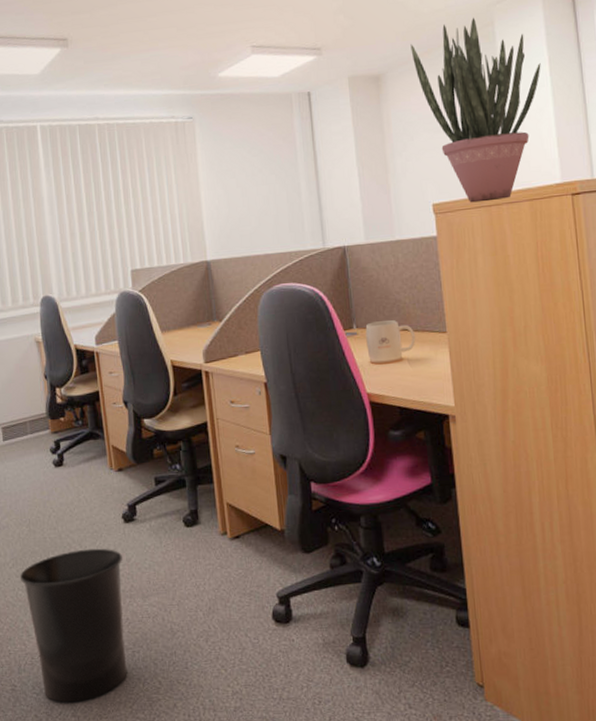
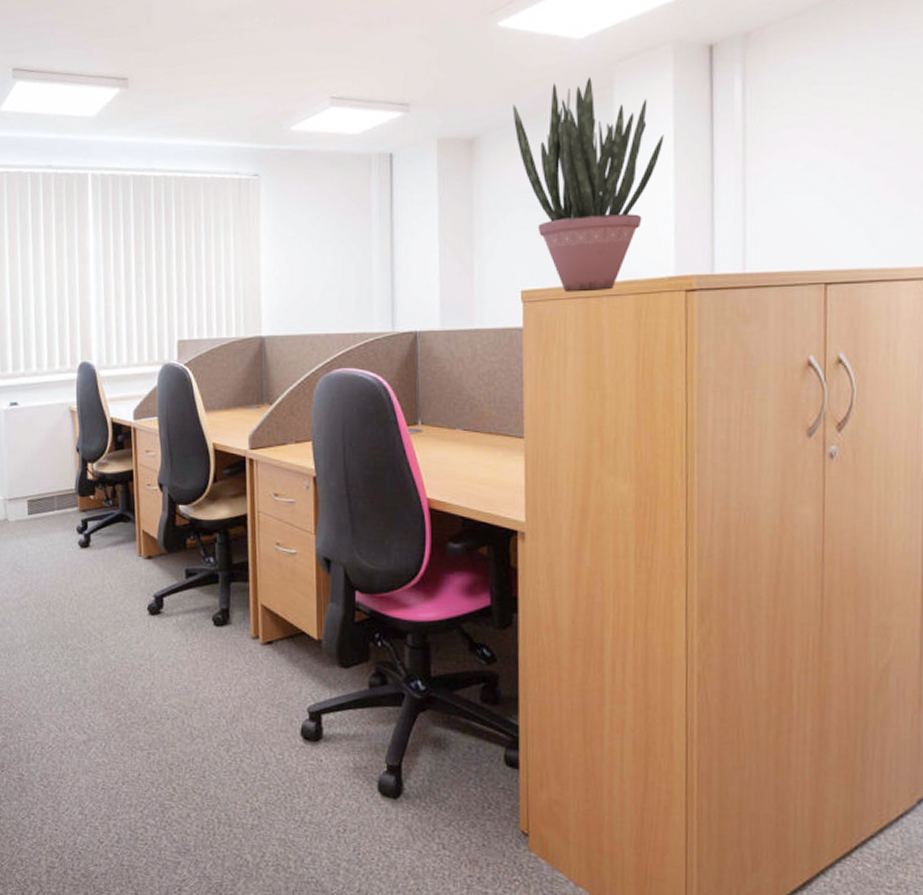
waste bin: present [19,548,127,703] -> none [35,638,144,800]
mug: present [365,320,416,365] -> none [431,419,488,468]

